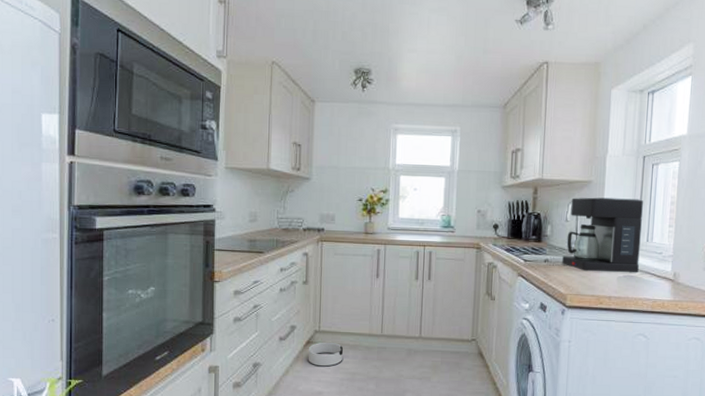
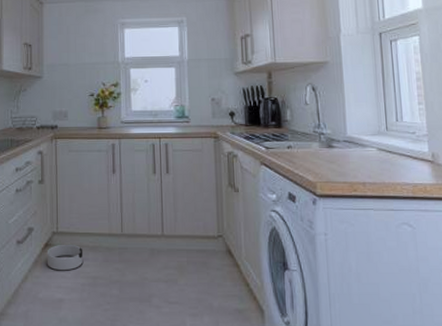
coffee maker: present [562,197,643,273] -> none [306,77,392,157]

